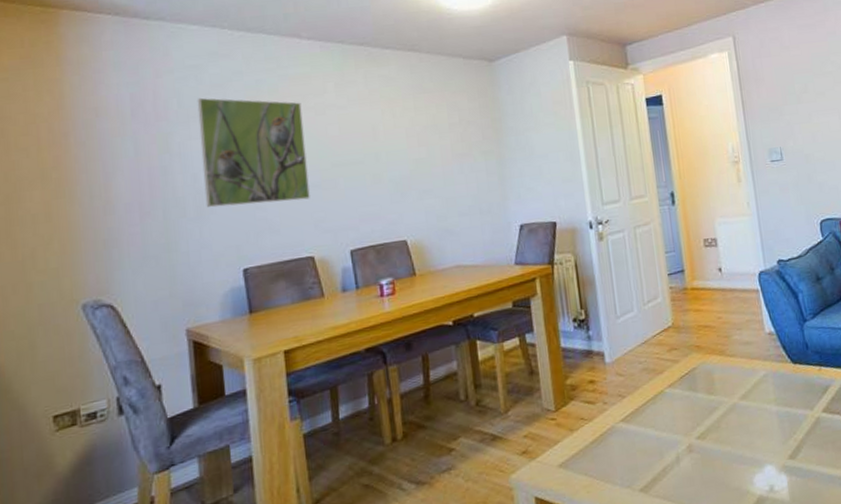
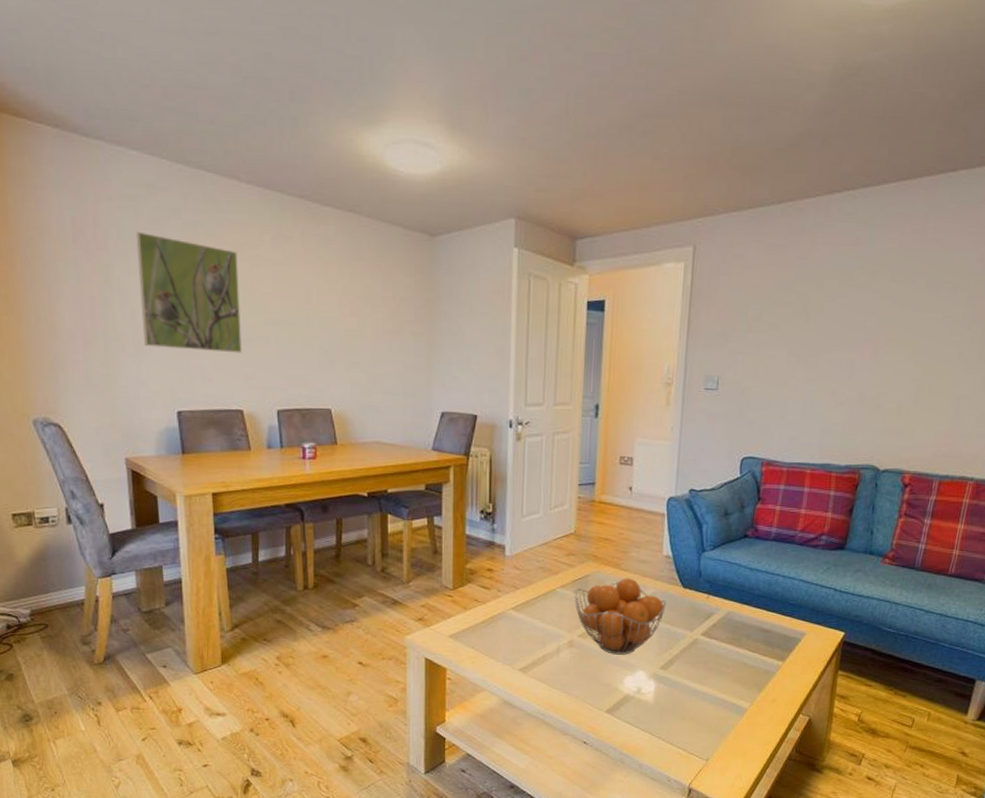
fruit basket: none [683,363,780,453] -> present [574,578,666,655]

